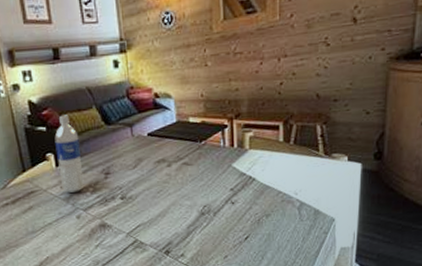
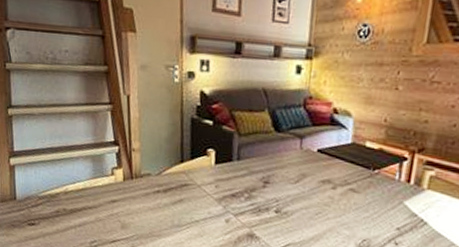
water bottle: present [54,115,84,193] -> none [216,112,245,195]

